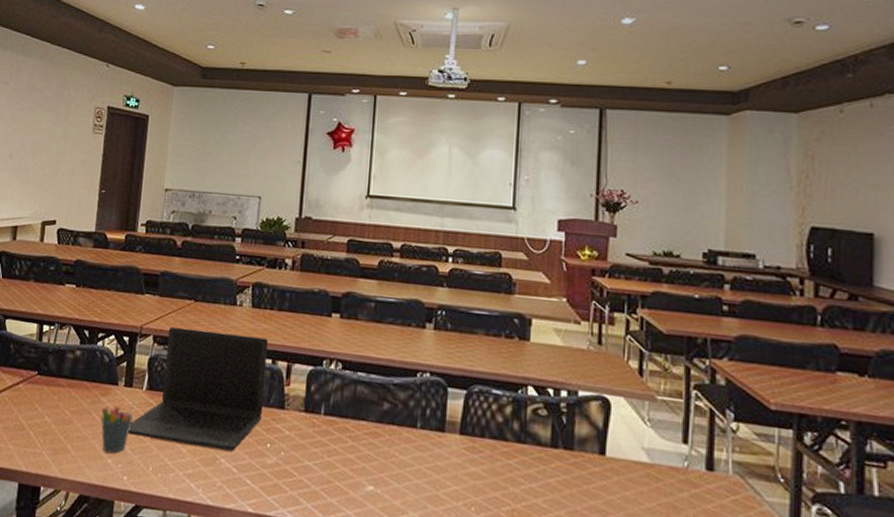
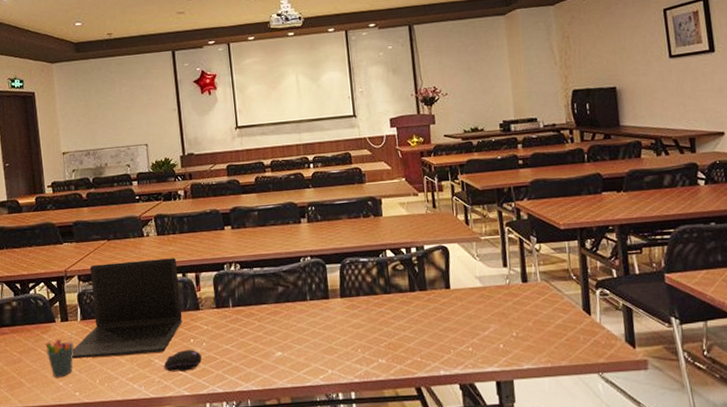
computer mouse: none [229,454,277,483] -> present [163,349,203,372]

